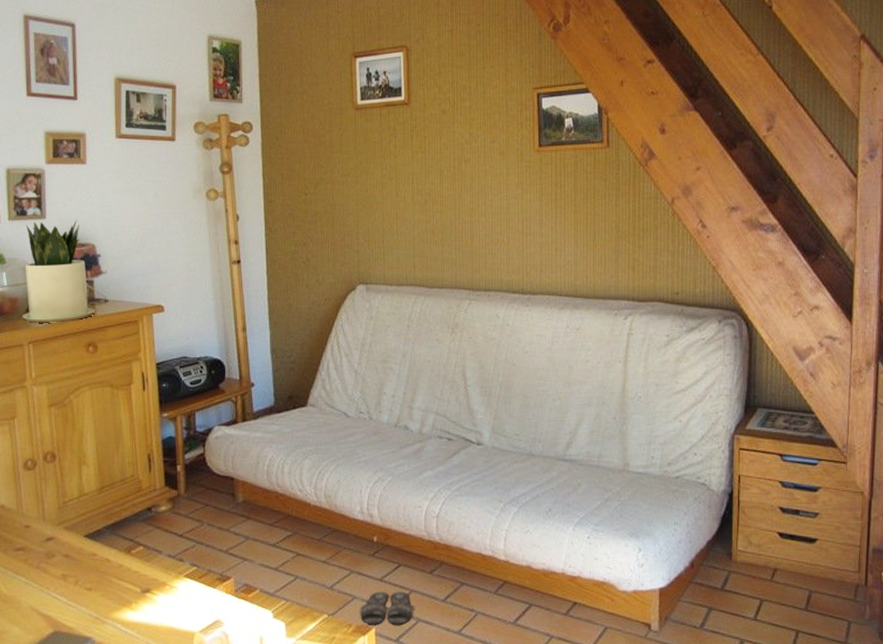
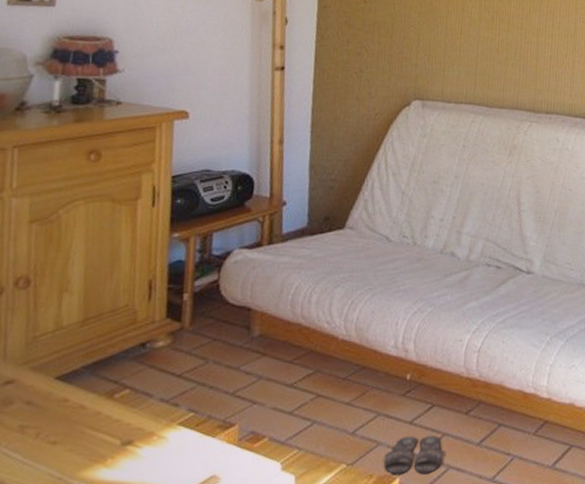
planter: present [22,219,95,323] -> none [8,8,104,126]

